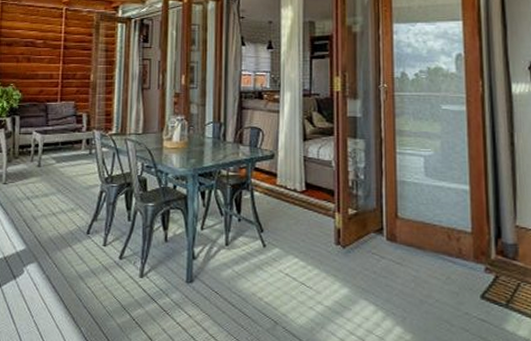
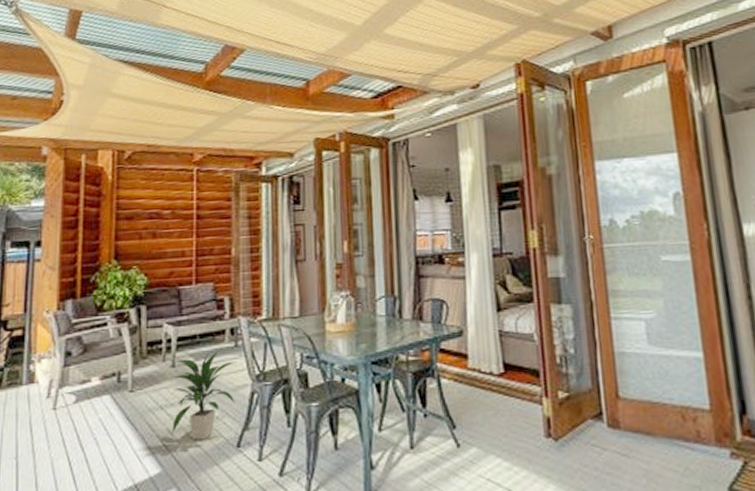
indoor plant: none [36,157,90,226] -> present [171,351,236,440]

